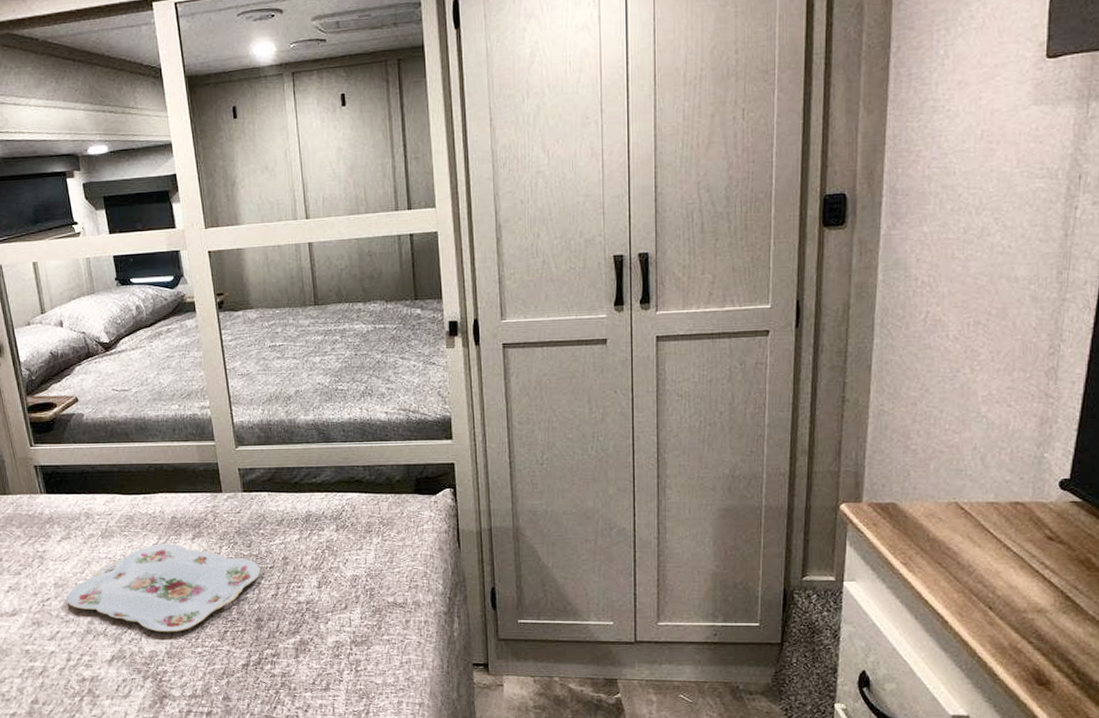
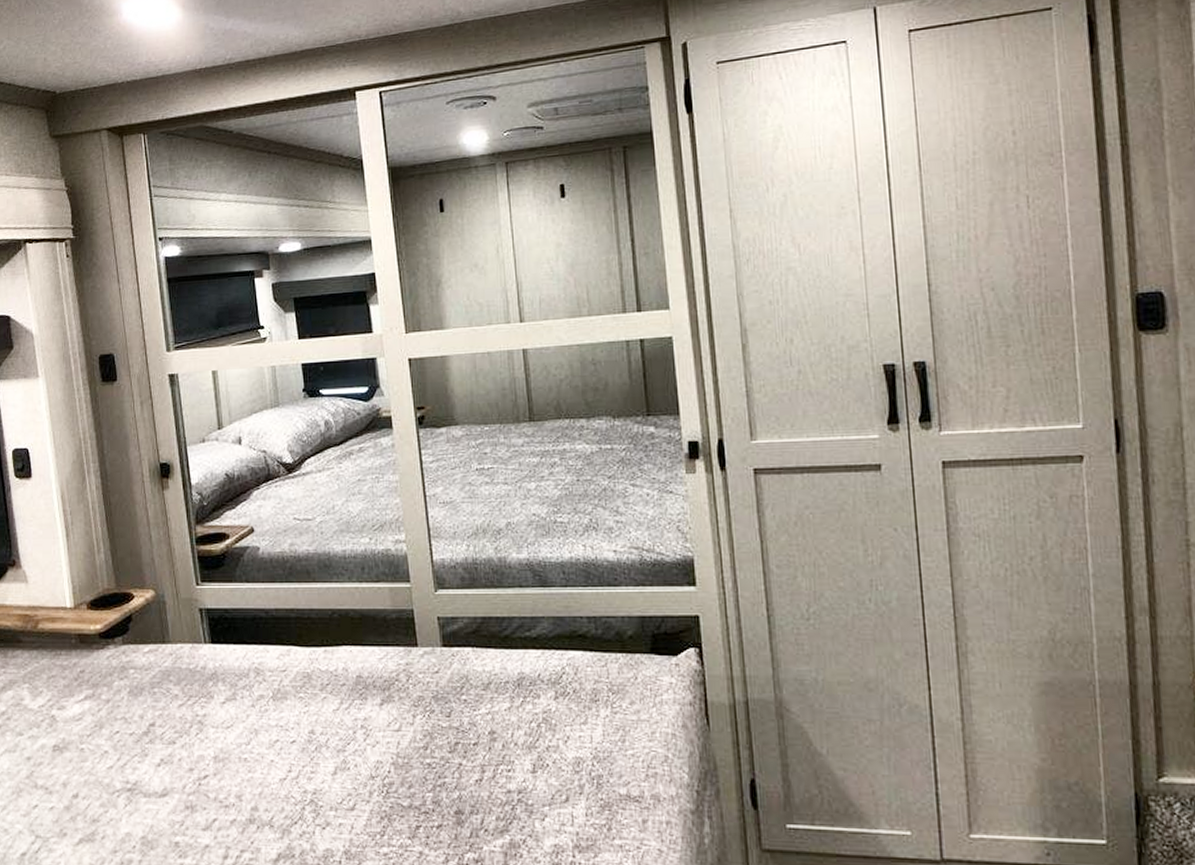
serving tray: present [66,543,261,633] -> none [227,709,462,826]

